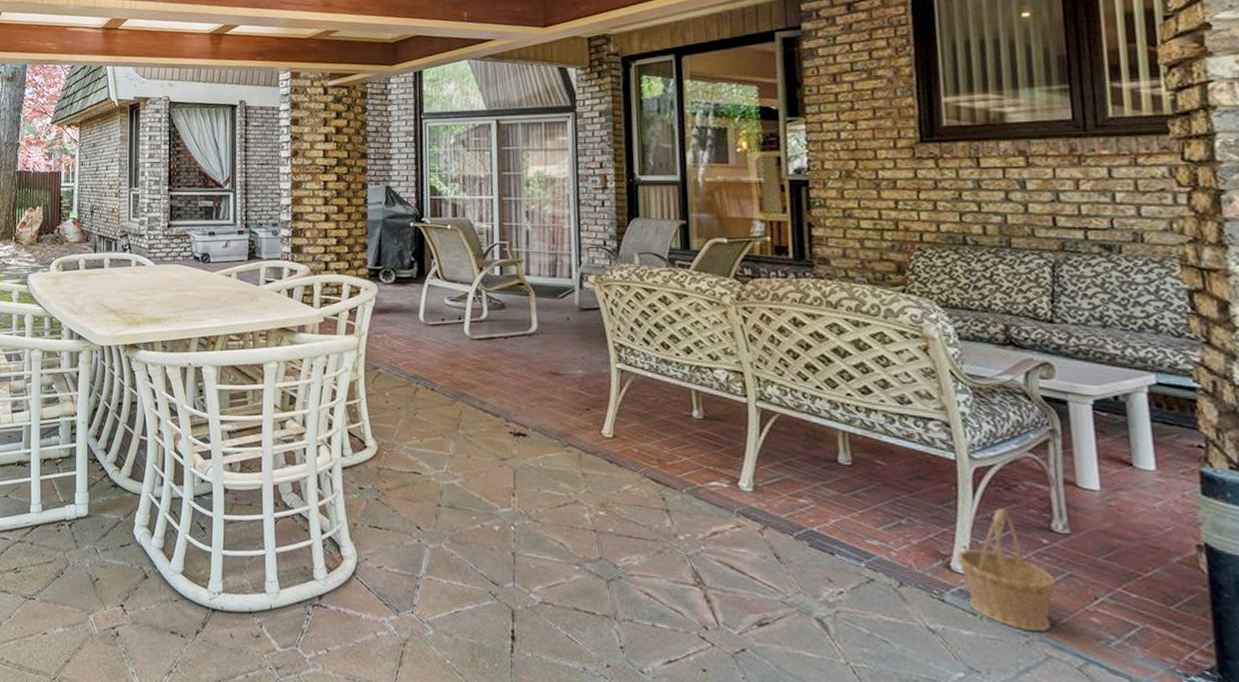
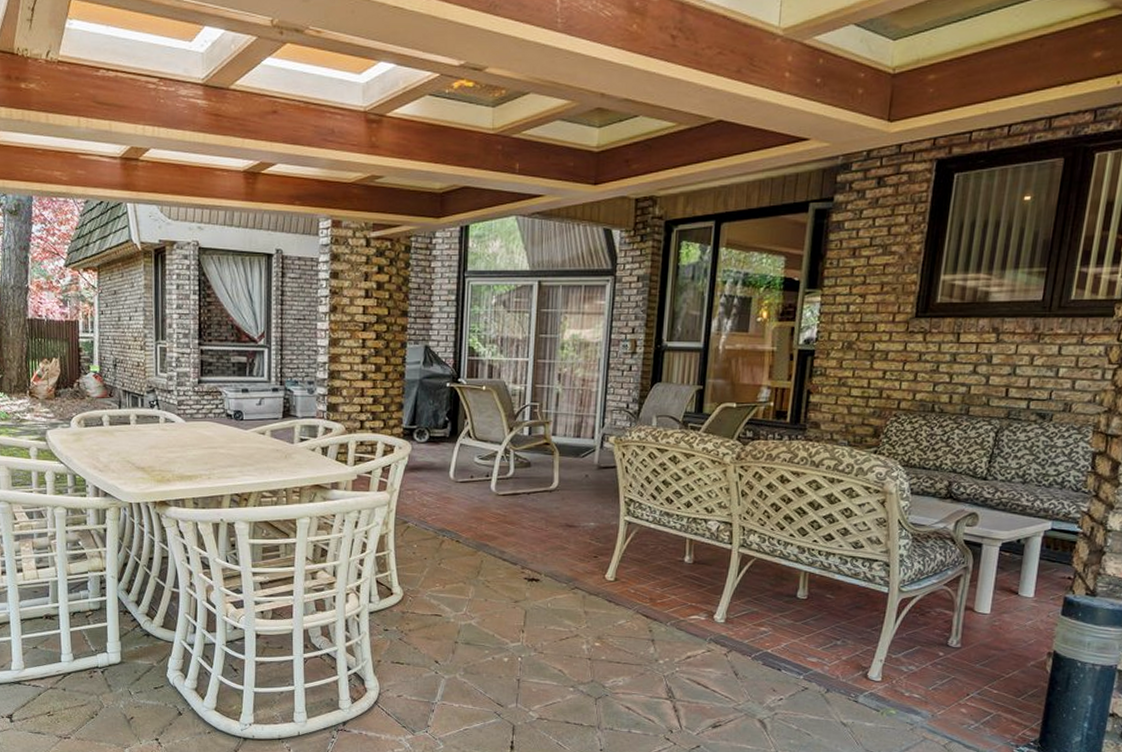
basket: present [956,509,1057,632] -> none [873,630,943,722]

